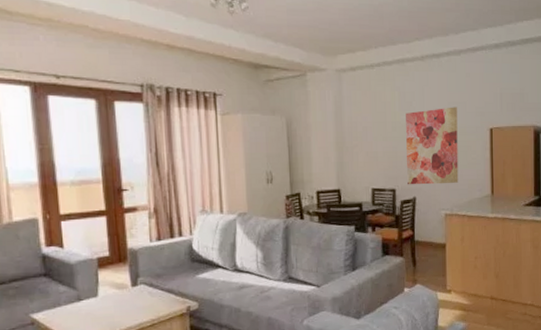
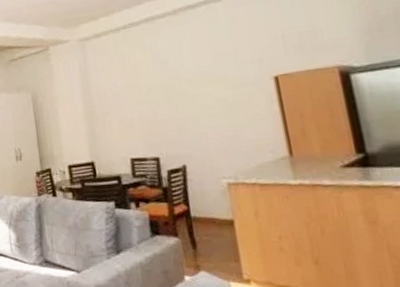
wall art: present [406,107,459,185] -> none [162,57,241,152]

